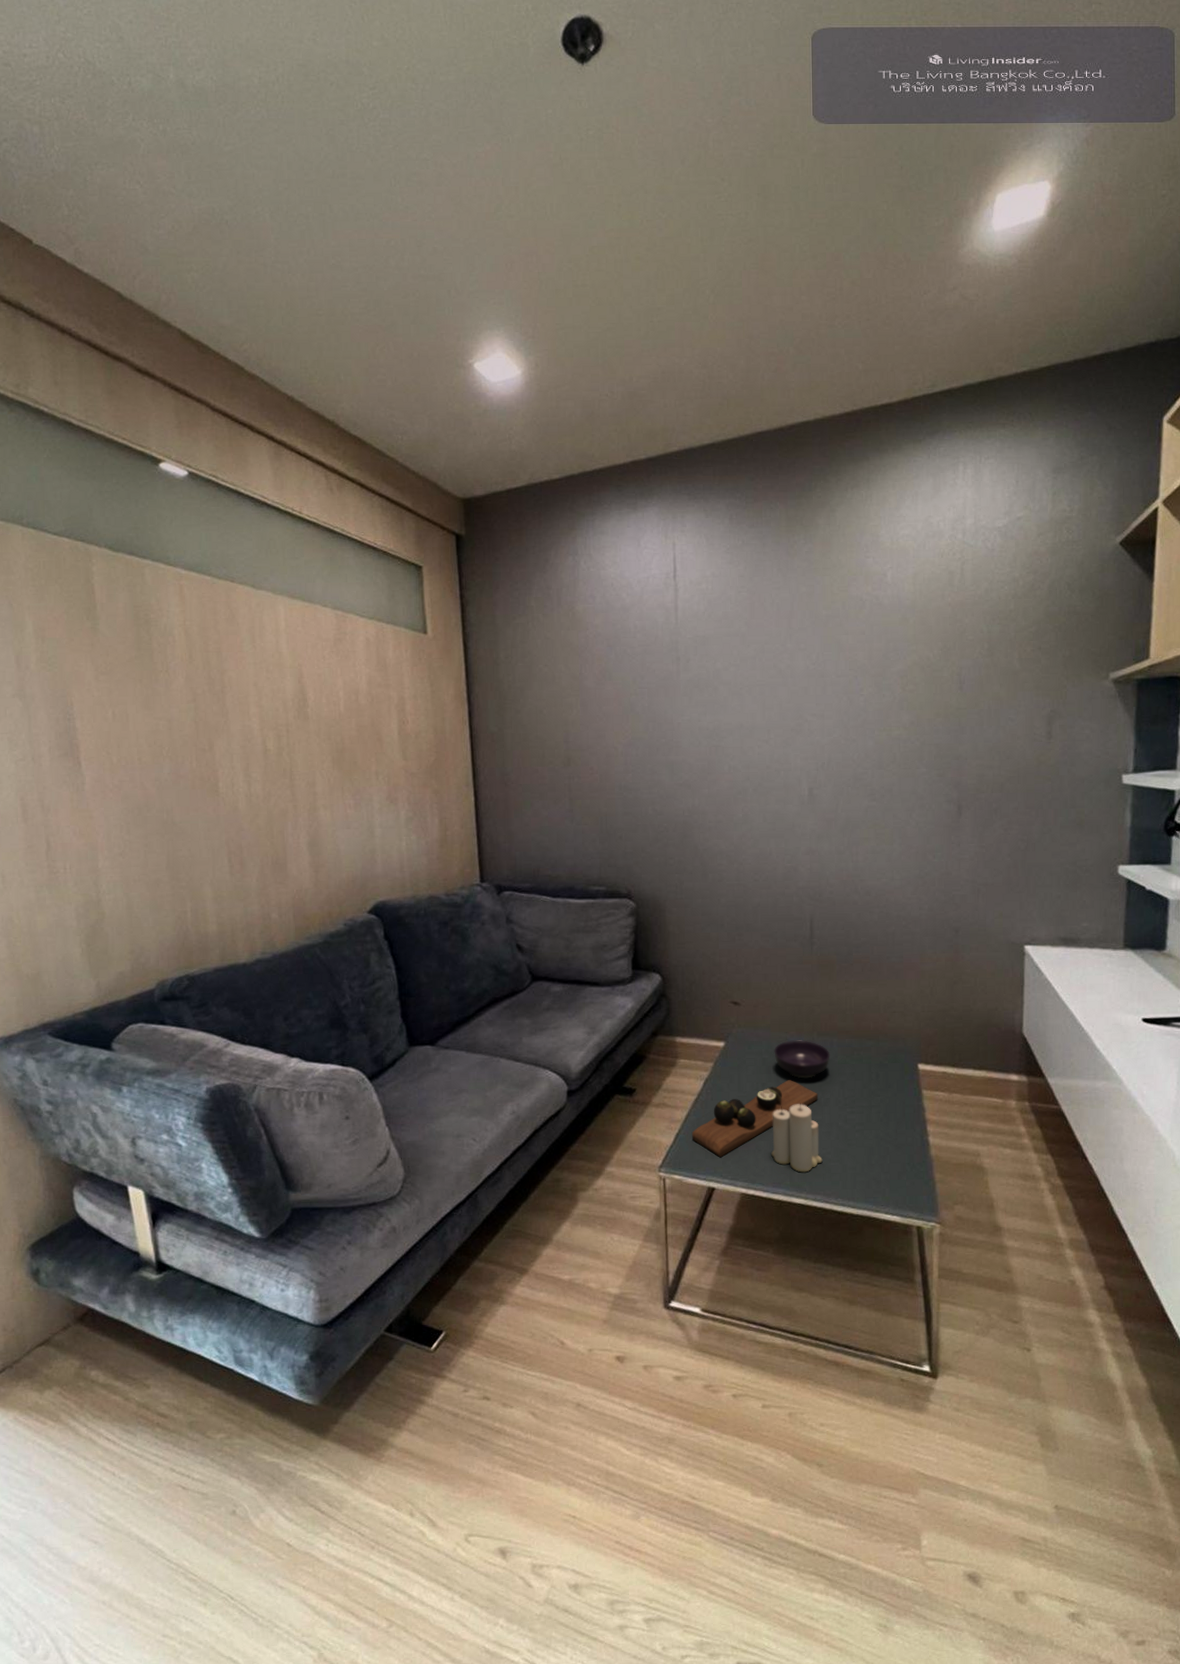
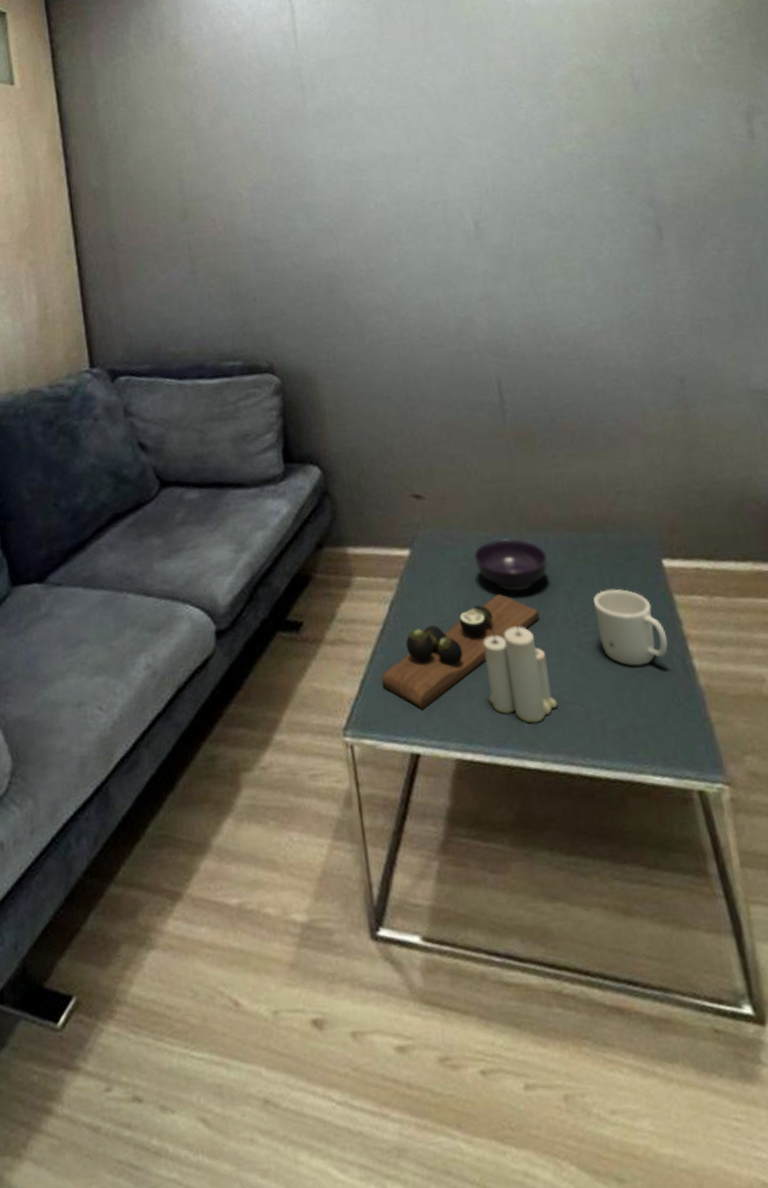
mug: none [860,1082,912,1138] -> present [593,588,668,666]

